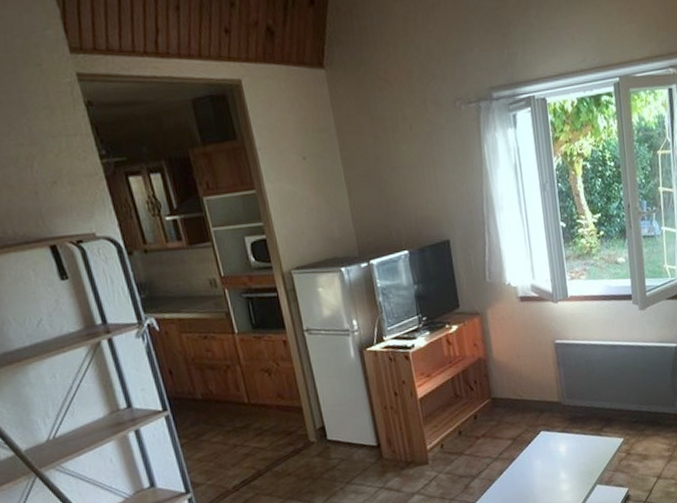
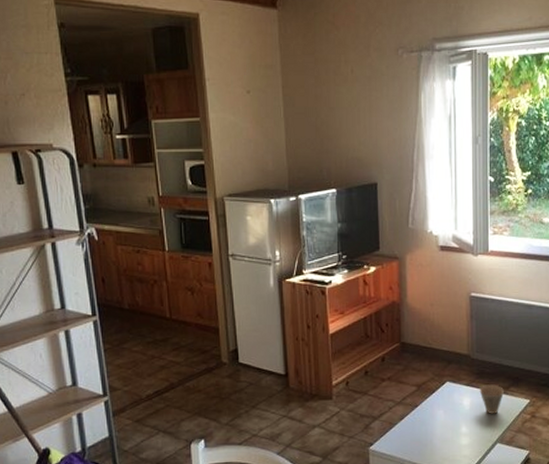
cup: none [574,427,598,458] -> present [479,384,504,414]

